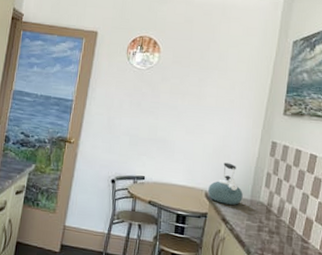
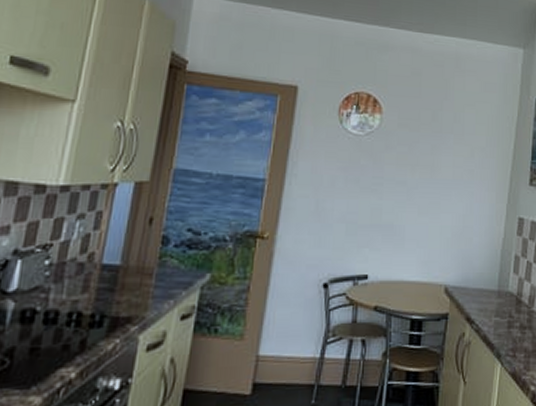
kettle: present [208,162,243,205] -> none [448,248,489,299]

